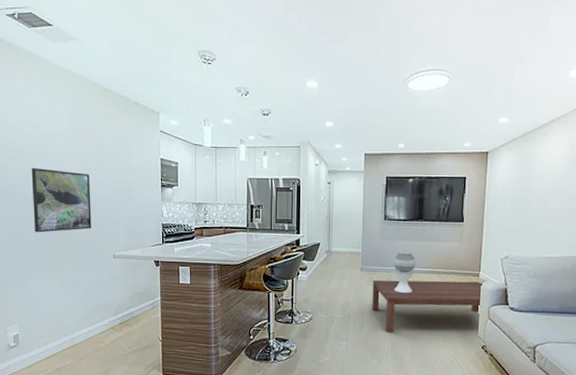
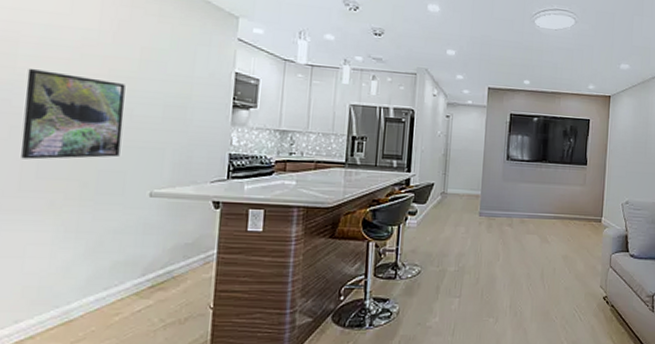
coffee table: present [372,279,484,333] -> none [490,226,606,286]
decorative sphere: present [393,251,416,293] -> none [514,194,539,240]

